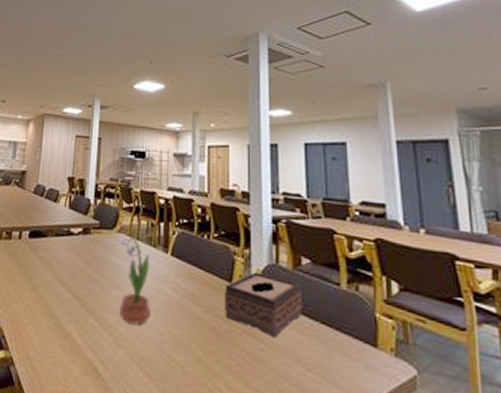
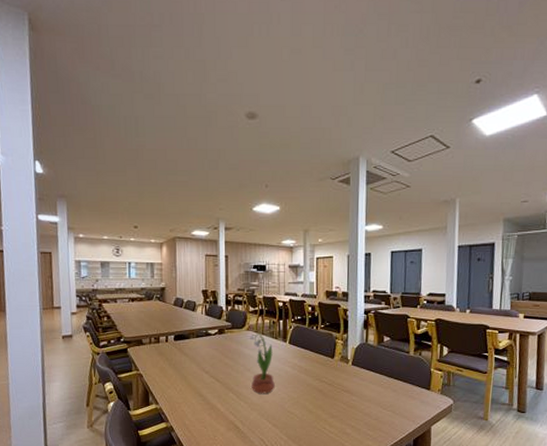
tissue box: present [223,272,303,338] -> none [328,350,383,392]

